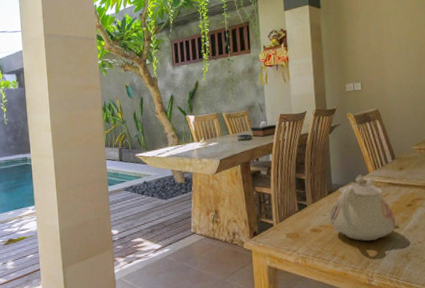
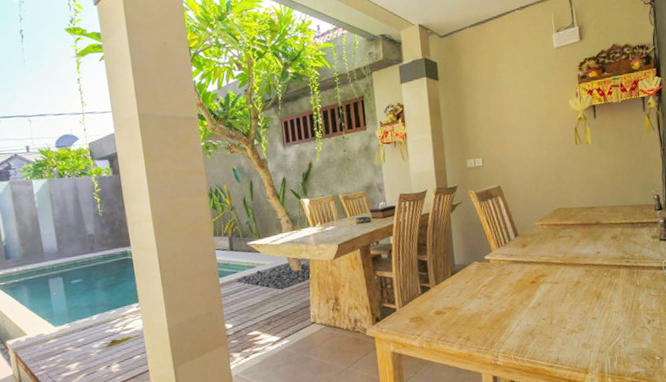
teapot: present [330,175,396,241] -> none [454,253,520,321]

